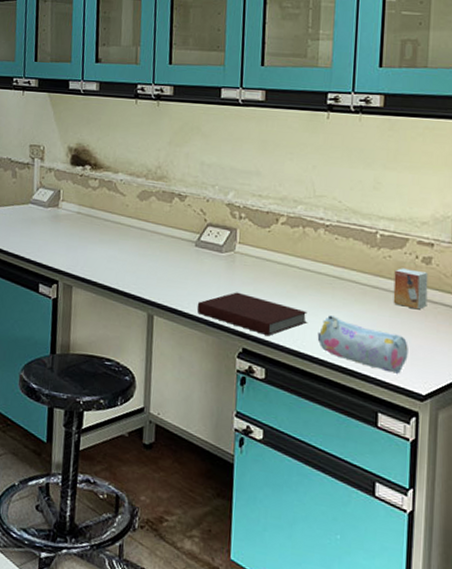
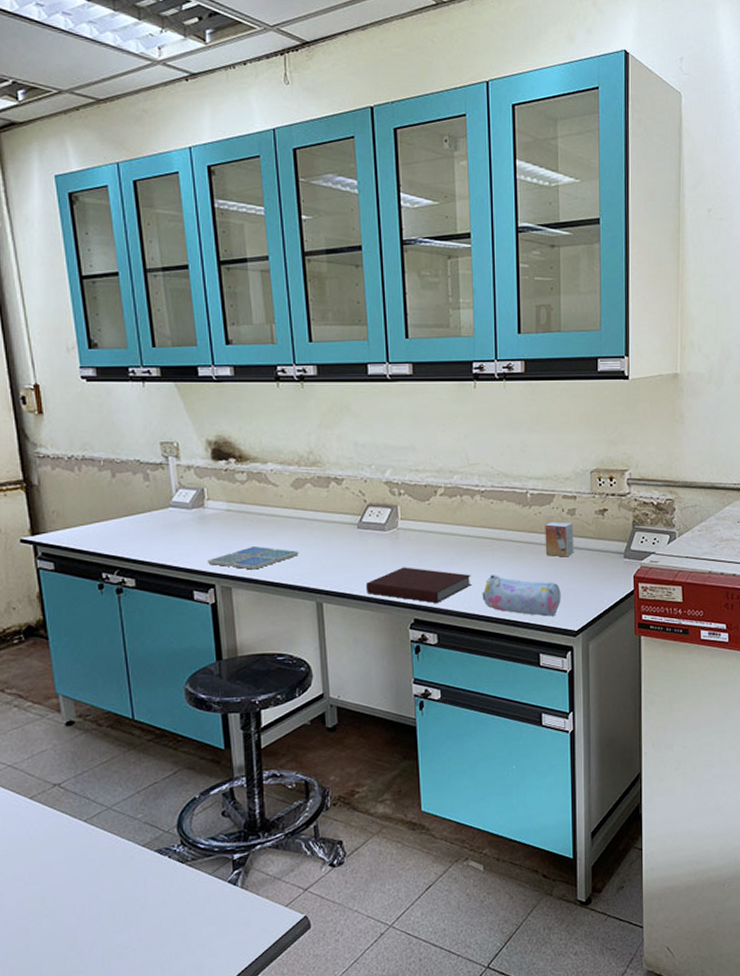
drink coaster: none [54,249,137,272] -> present [207,545,299,570]

